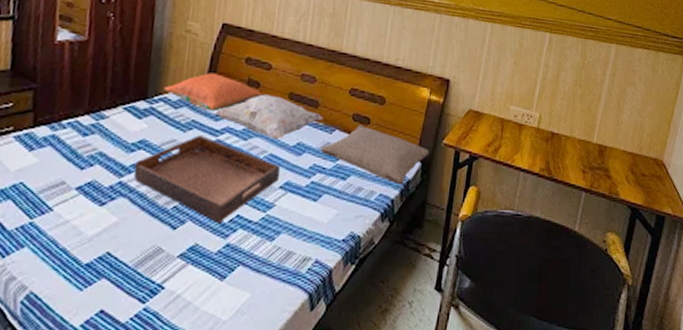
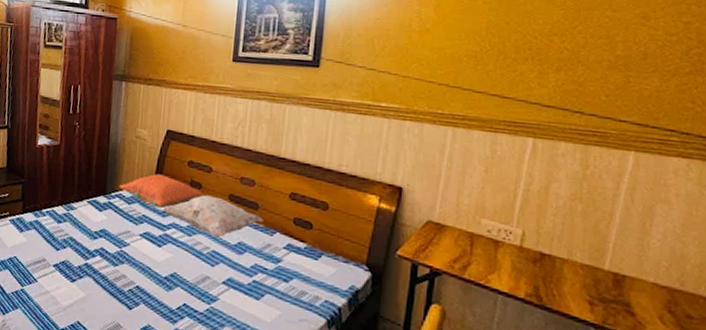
serving tray: present [133,135,281,224] -> none [96,228,223,310]
pillow: present [321,125,429,186] -> none [262,229,380,294]

